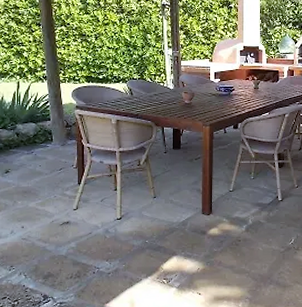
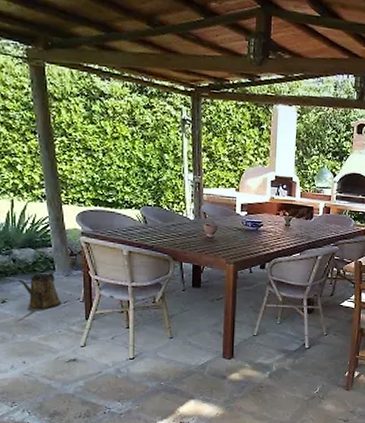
watering can: none [20,143,57,177] -> present [17,272,61,309]

